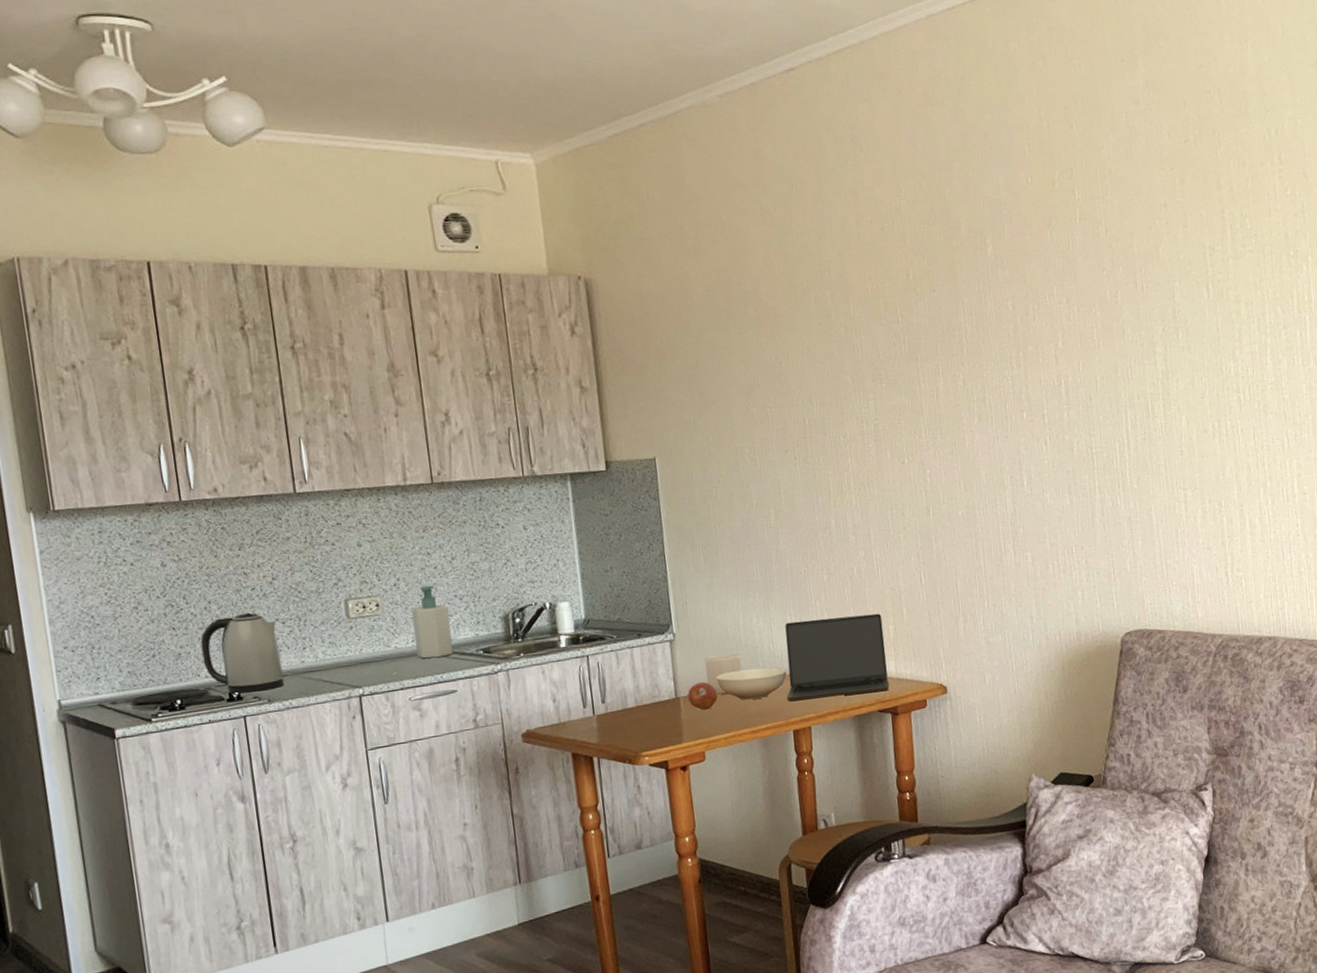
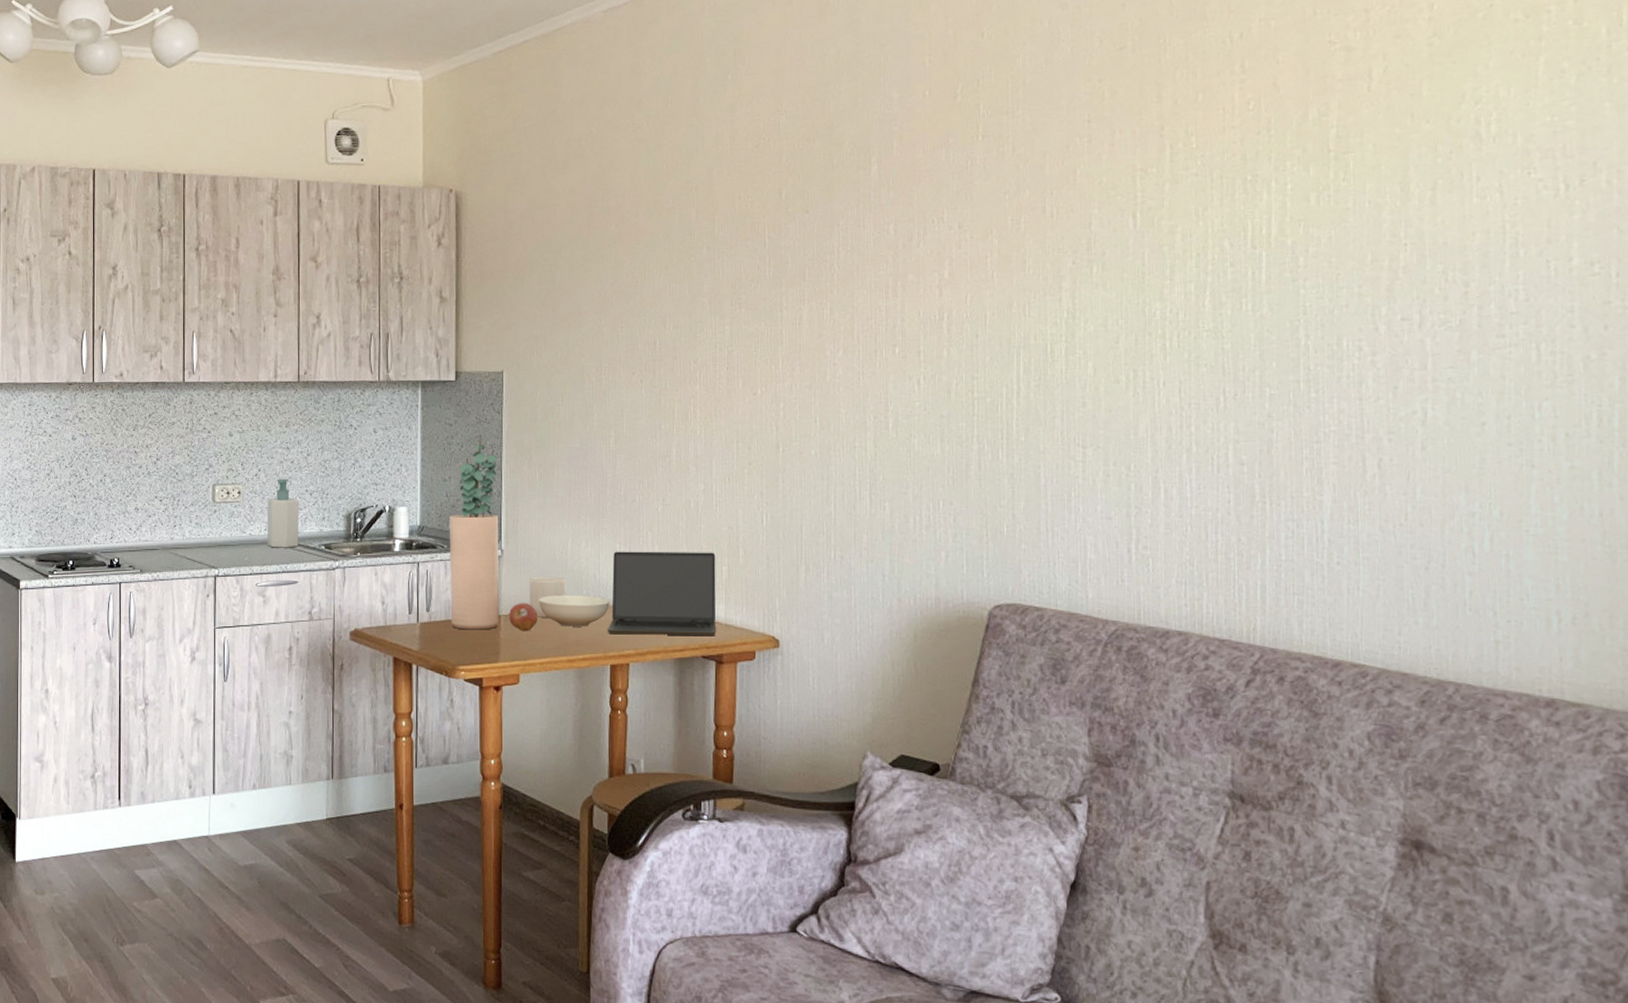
kettle: present [200,612,284,693] -> none [94,488,155,561]
vase: none [614,522,679,717] -> present [448,434,499,630]

